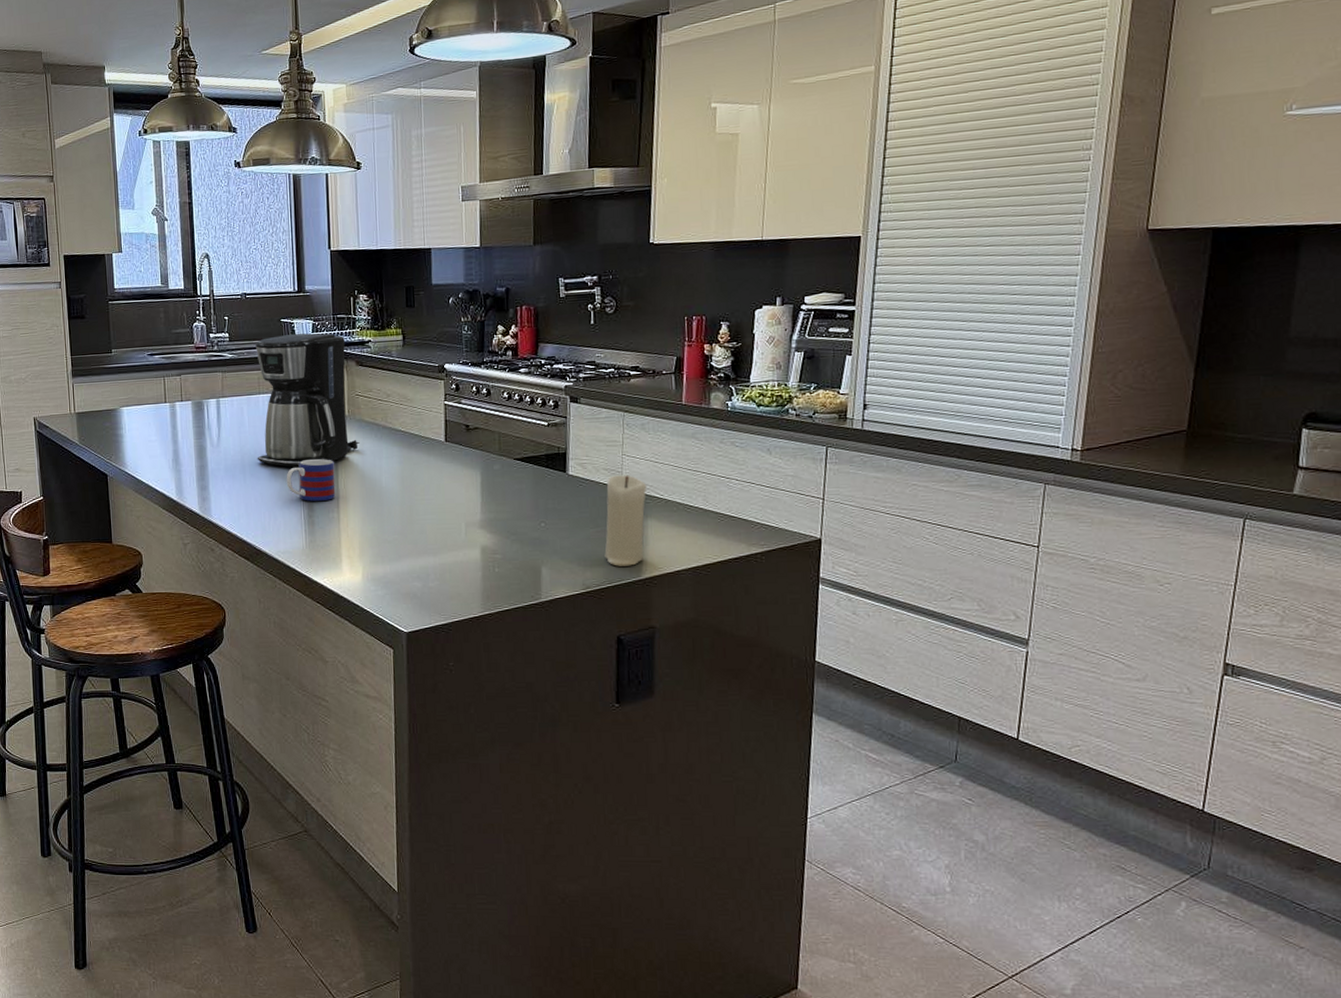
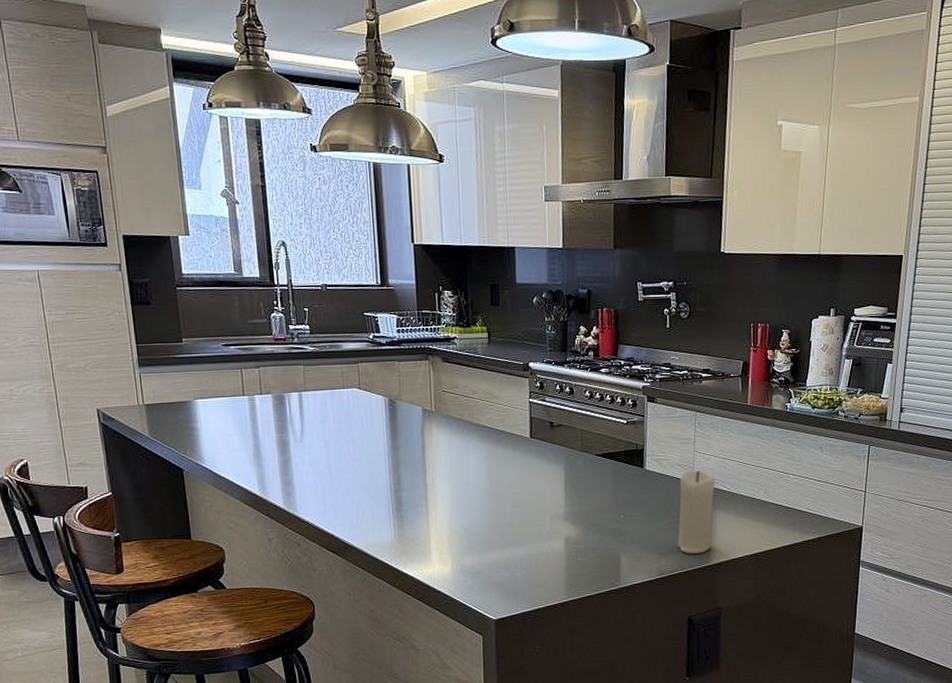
coffee maker: present [256,333,360,467] -> none [338,328,447,462]
mug: present [286,458,336,501] -> none [373,453,424,496]

